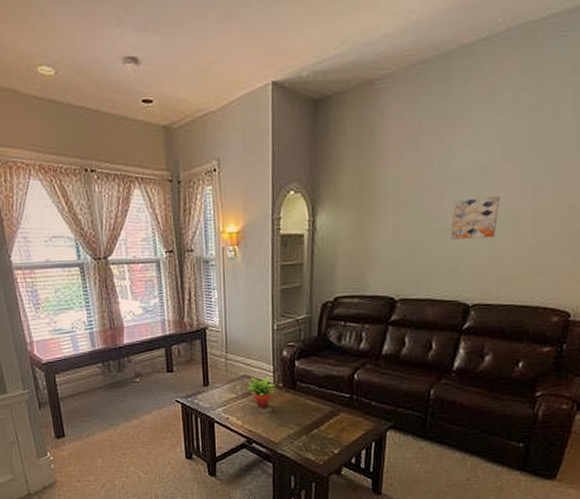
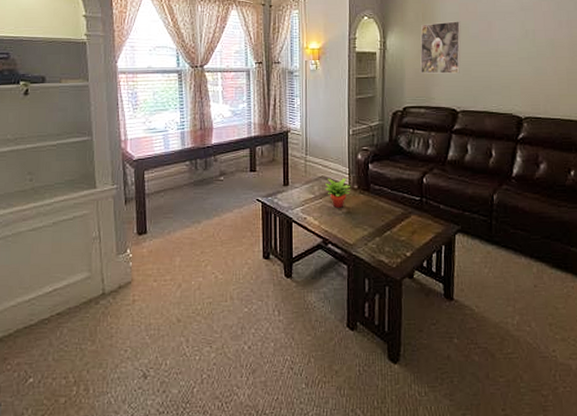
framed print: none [355,192,405,258] -> present [420,21,461,74]
wall art: present [450,196,500,240] -> none [500,27,540,61]

